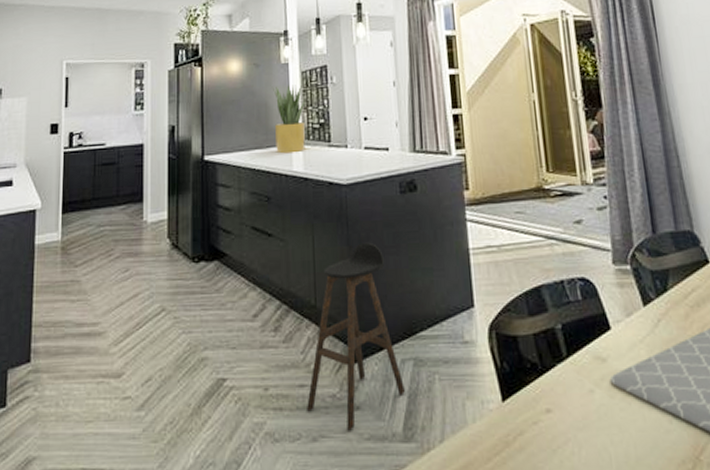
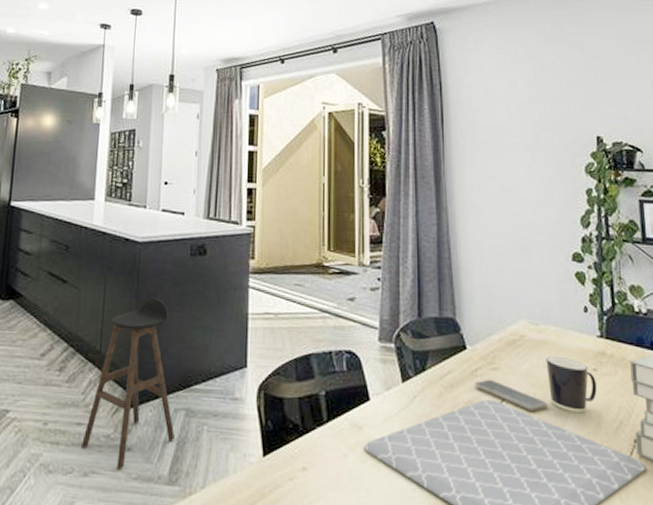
planter: present [273,85,305,154] -> none [79,143,111,208]

